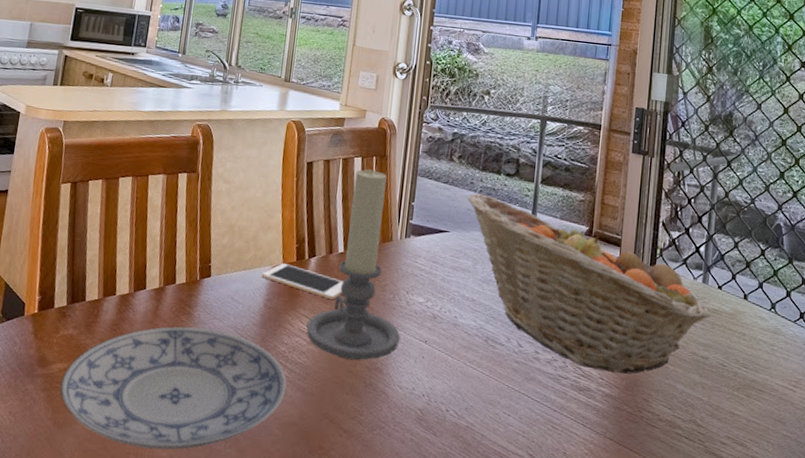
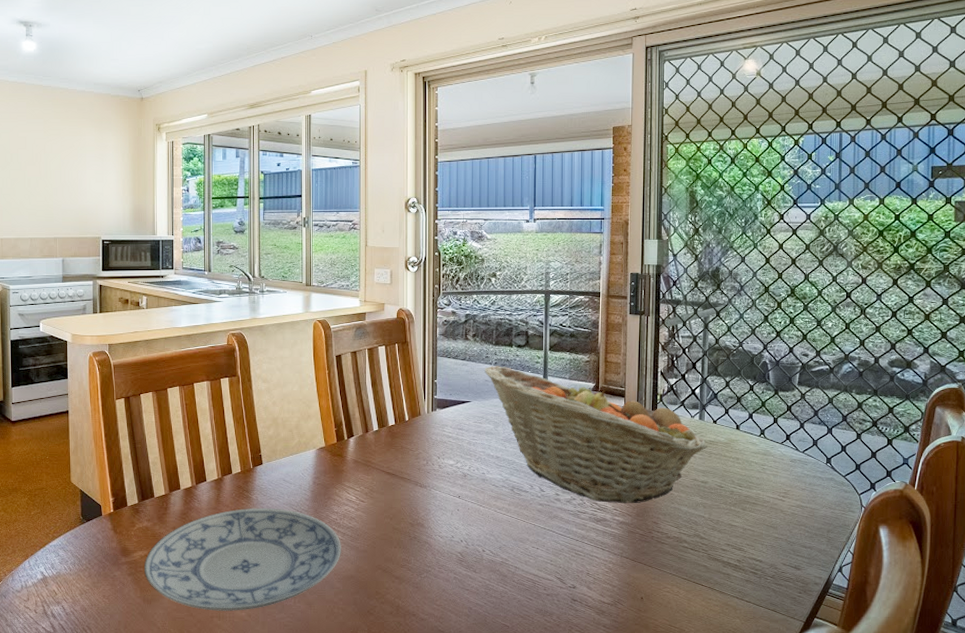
cell phone: present [261,263,344,299] -> none [307,446,381,471]
candle holder: present [306,169,401,361] -> none [353,355,437,519]

